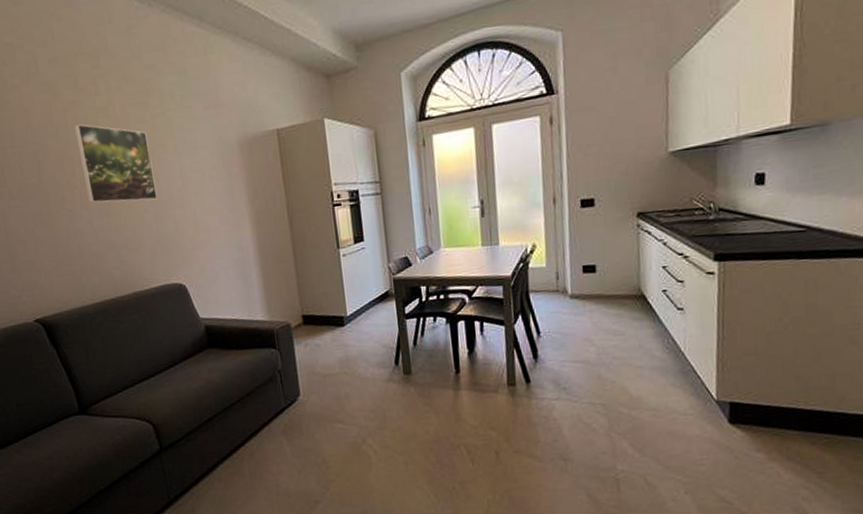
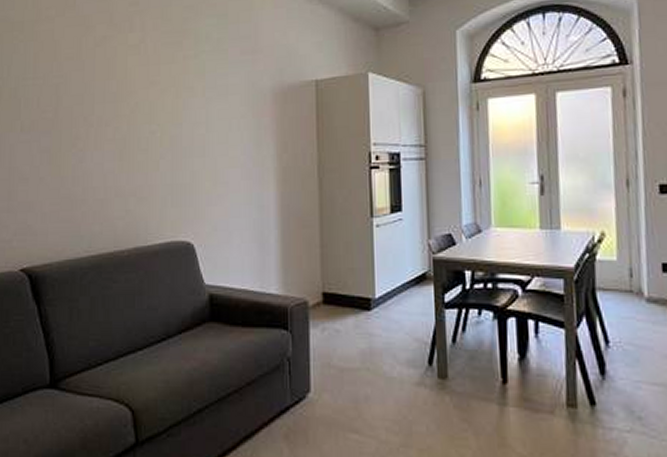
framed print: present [74,123,157,204] -> none [102,59,177,146]

